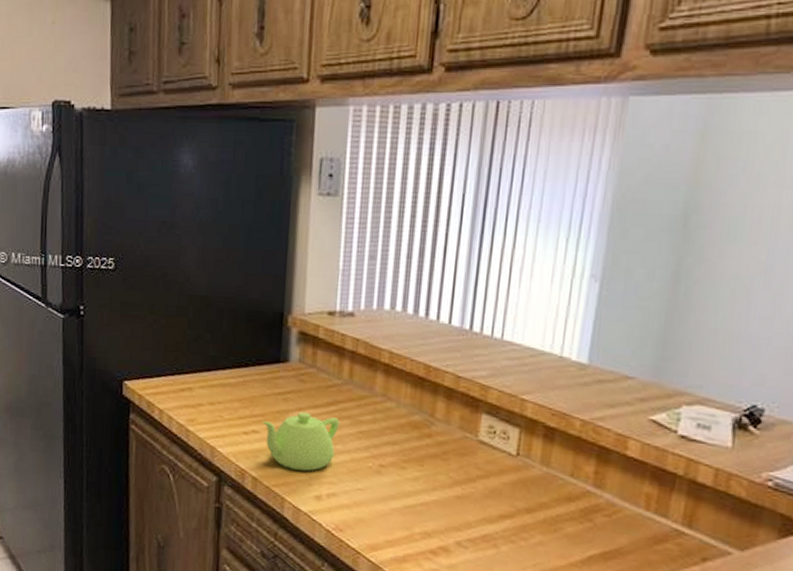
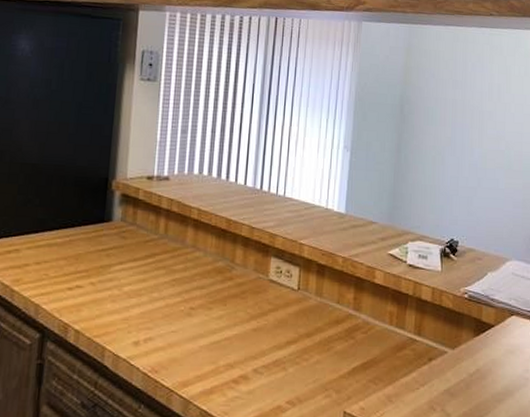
teapot: present [263,411,339,471] -> none [86,265,156,319]

